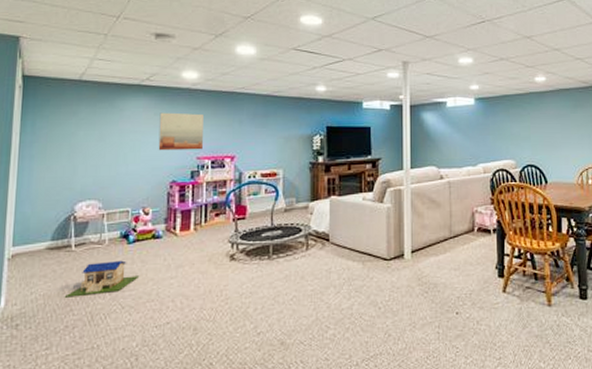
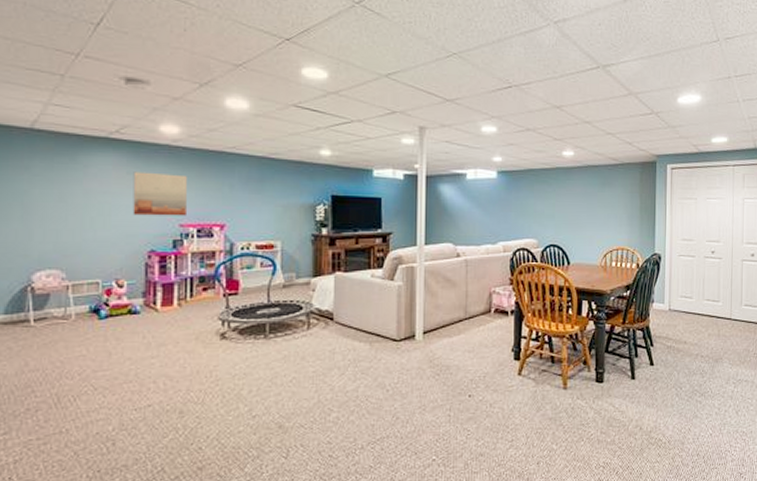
toy house: present [64,260,140,298] -> none [23,337,115,378]

